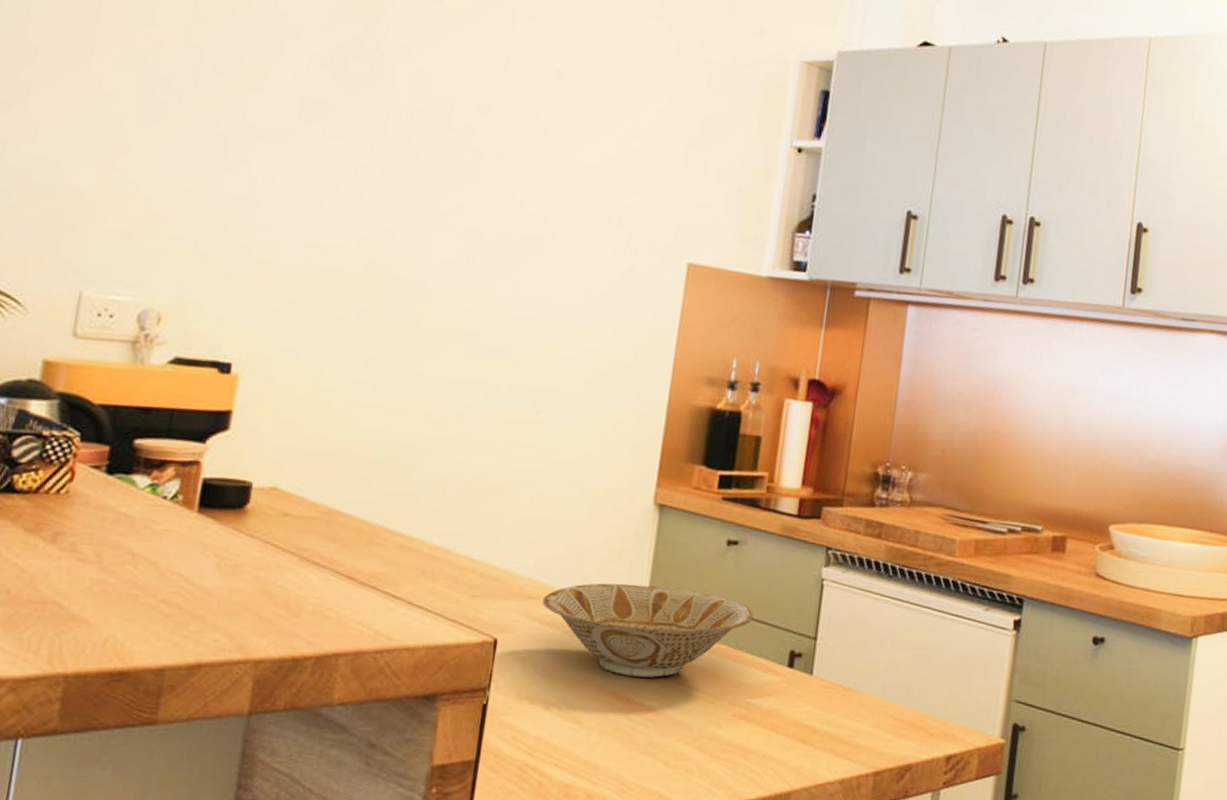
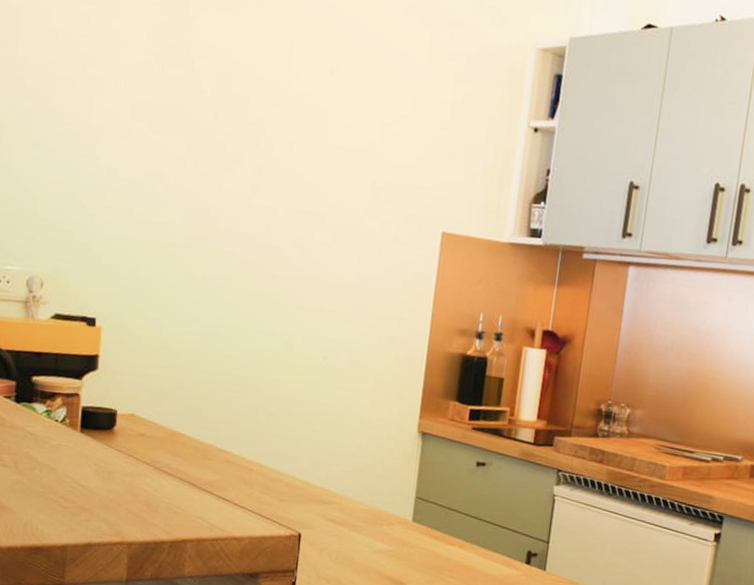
bowl: present [542,583,754,678] -> none [333,493,498,568]

